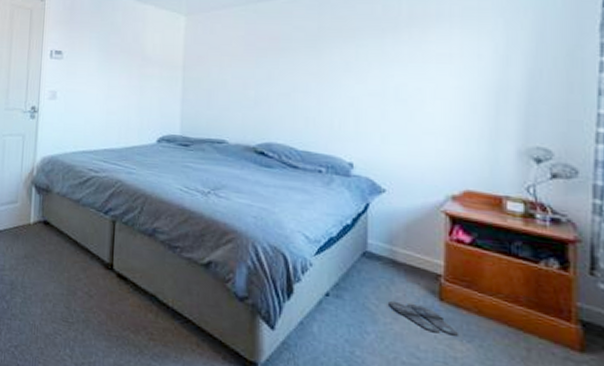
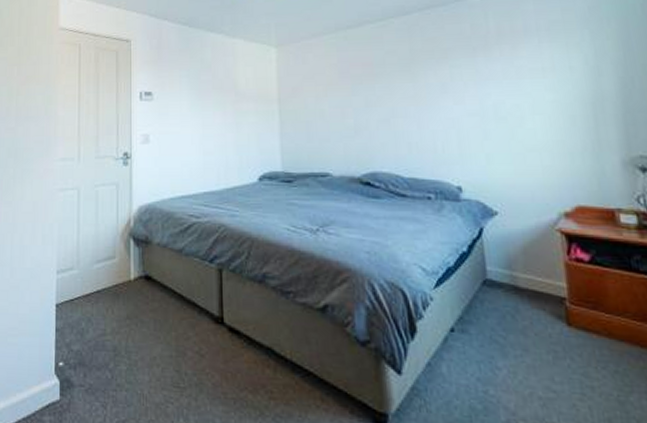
slippers: present [389,300,458,336] -> none [516,330,591,363]

